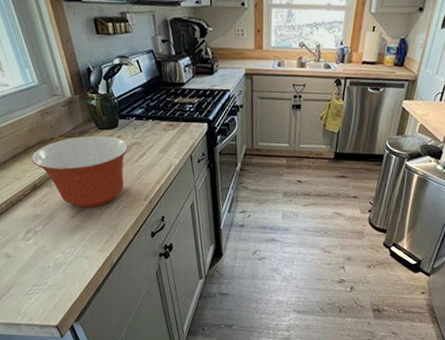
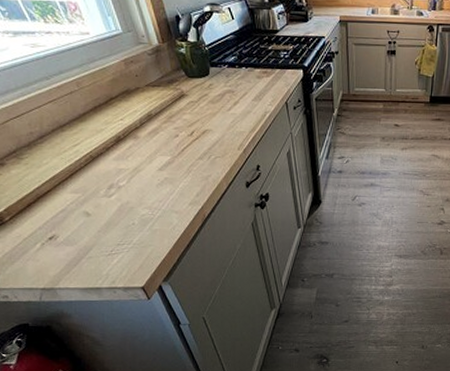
mixing bowl: present [32,135,129,208] -> none [115,84,222,159]

